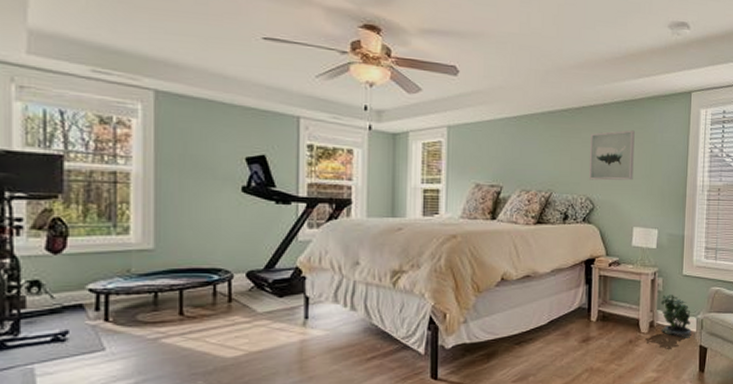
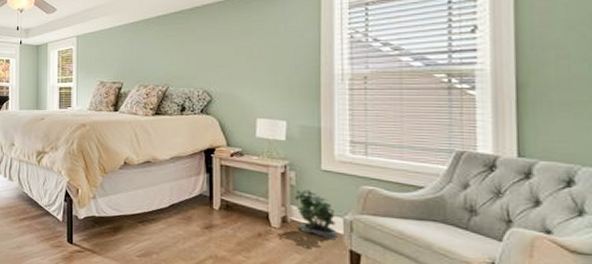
wall art: present [588,130,635,181] -> none [204,23,254,74]

